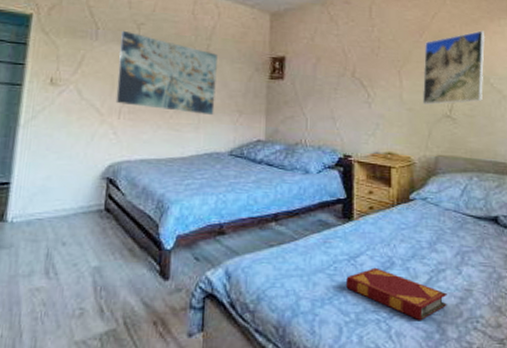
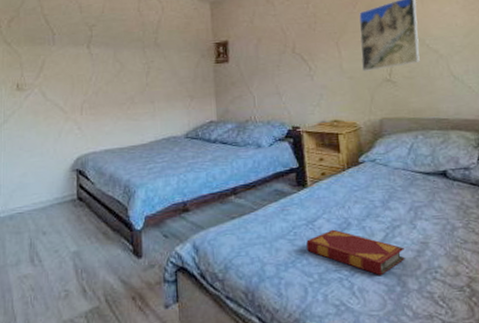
wall art: present [115,30,218,116] -> none [76,33,168,103]

